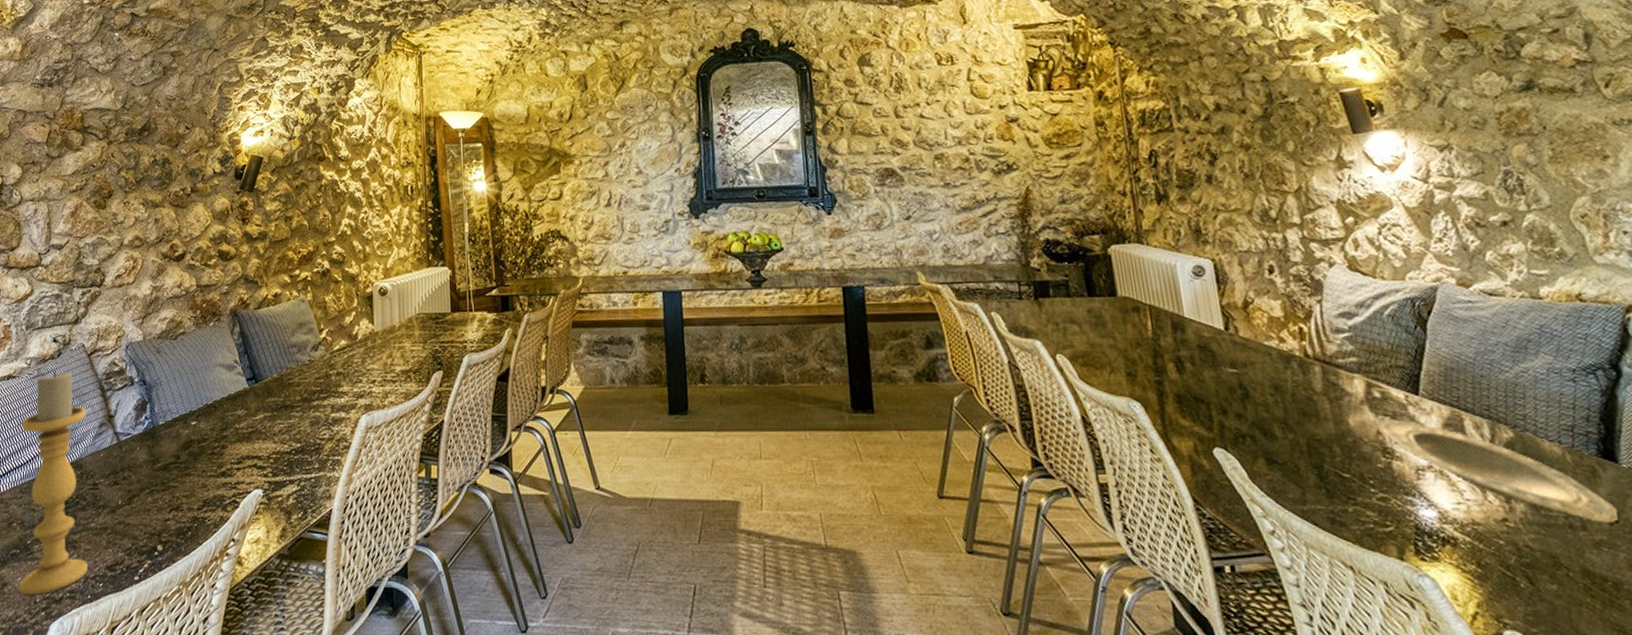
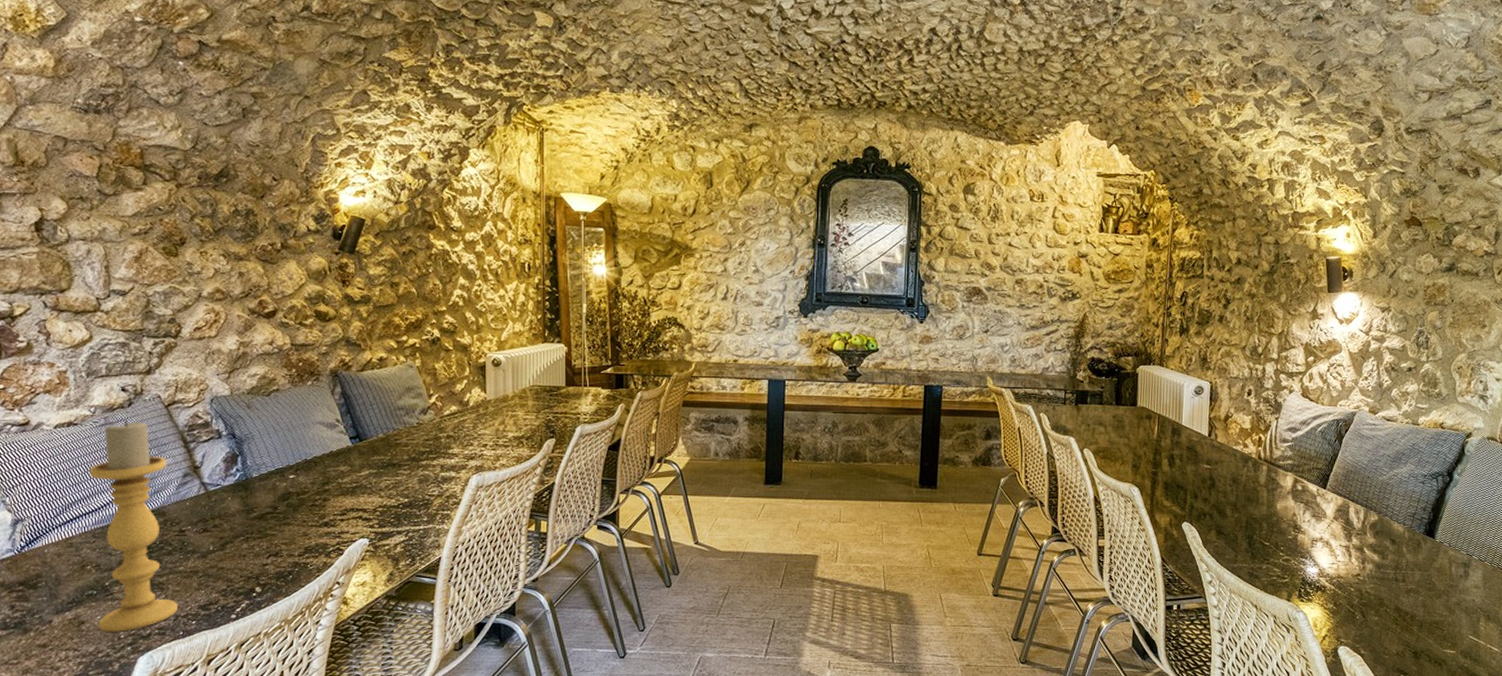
plate: present [1380,419,1619,522] -> none [1296,505,1426,577]

